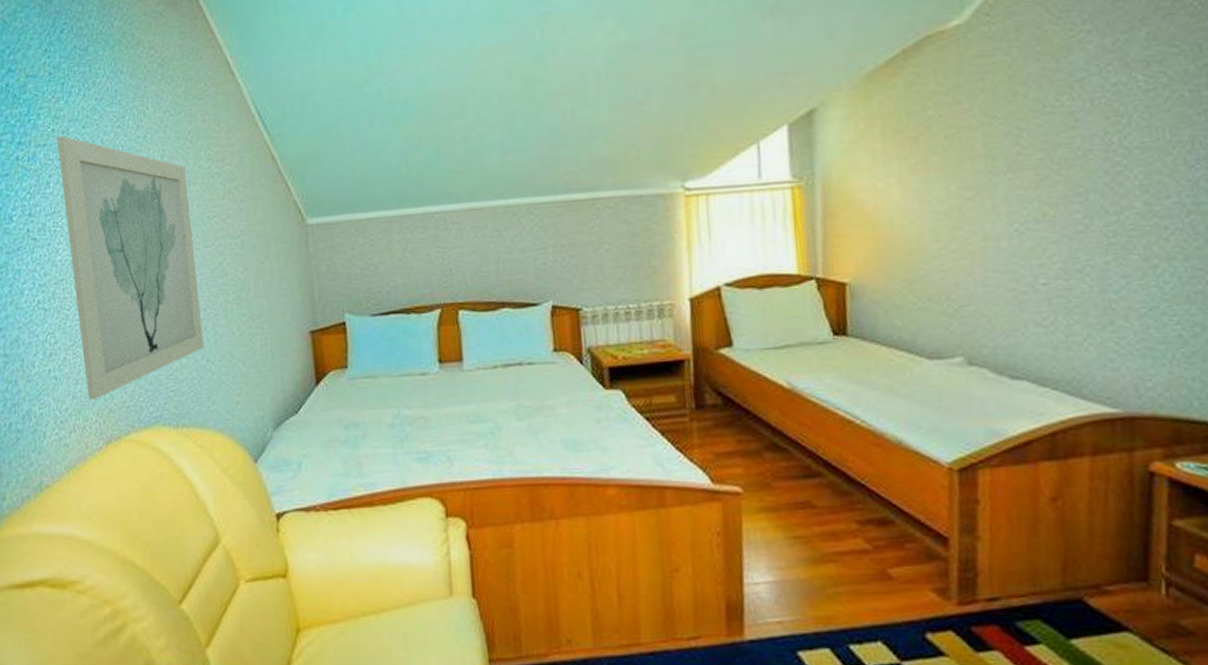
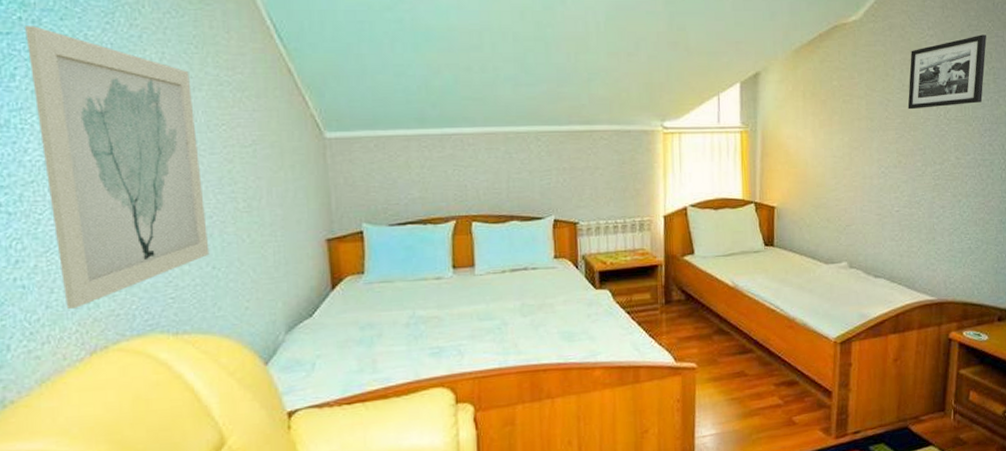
picture frame: none [1053,18,1191,140] -> present [907,34,987,110]

